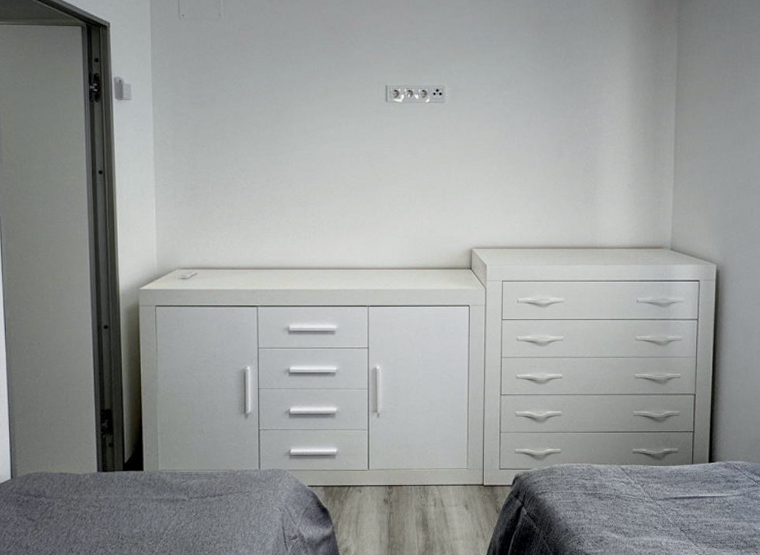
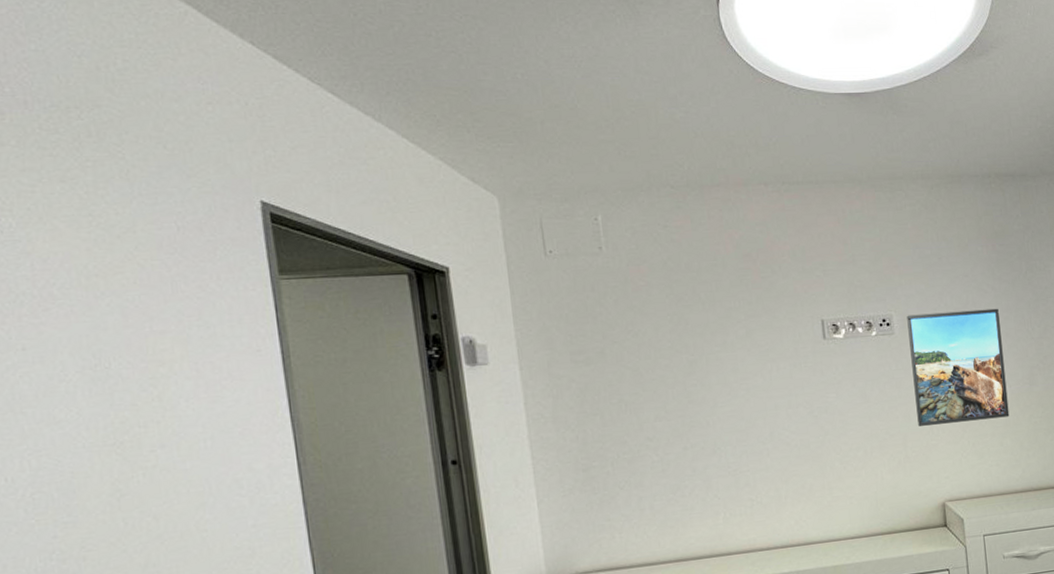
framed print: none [457,87,537,182] -> present [907,308,1010,426]

